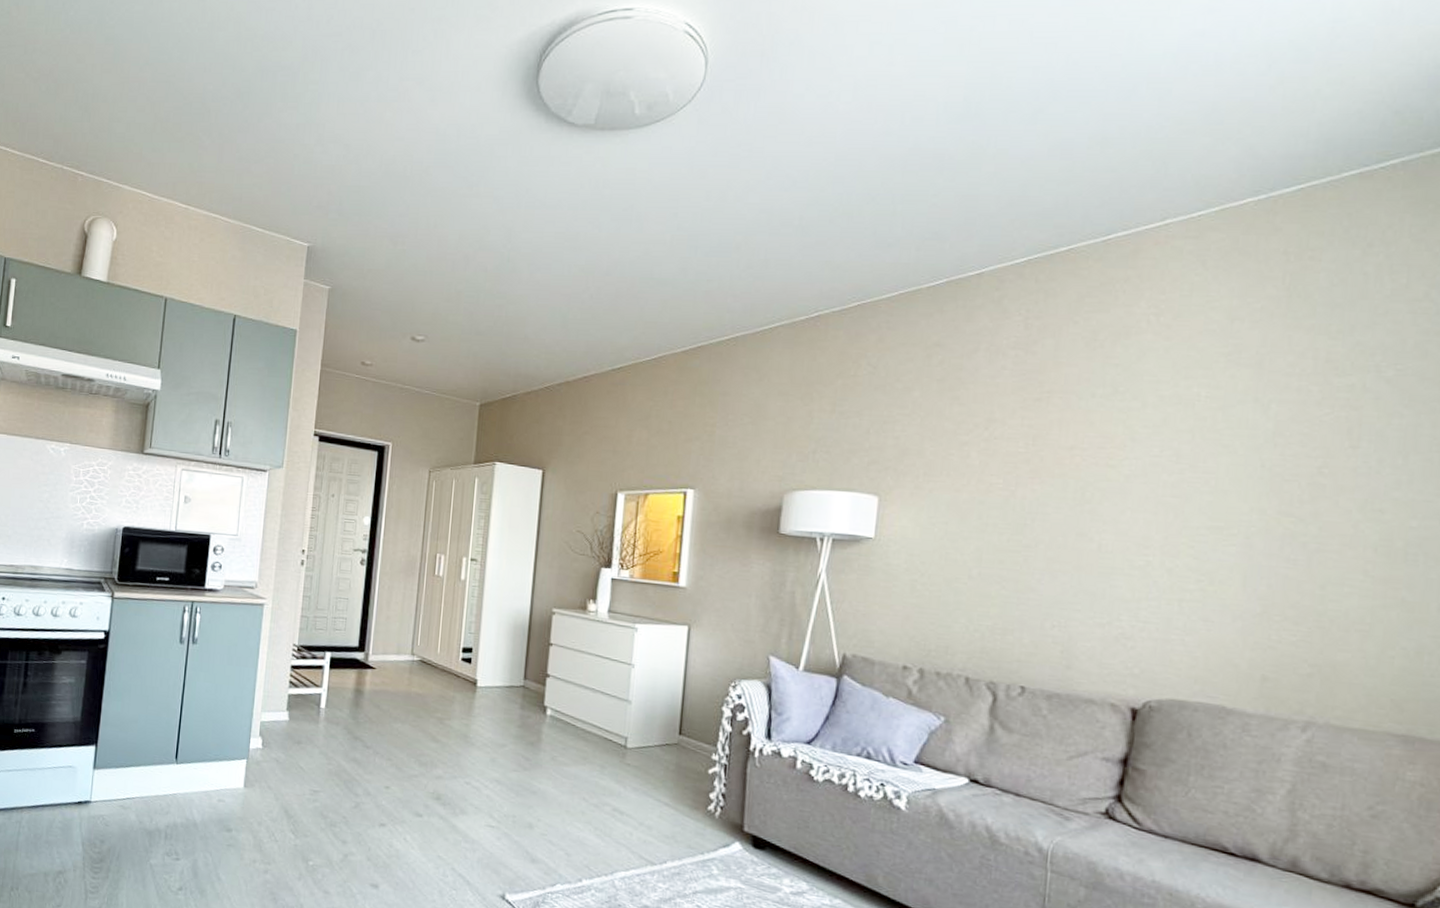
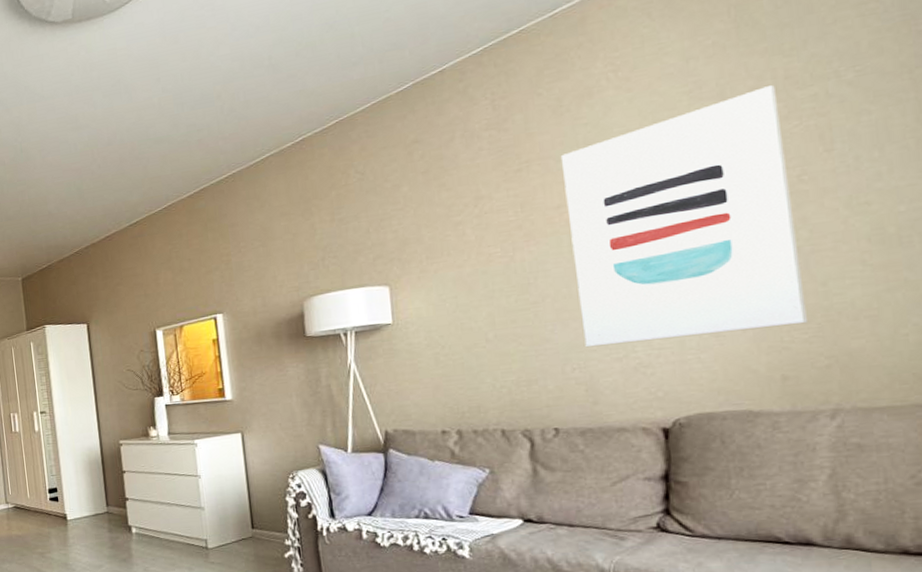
wall art: none [1070,366,1314,625] -> present [560,85,807,348]

